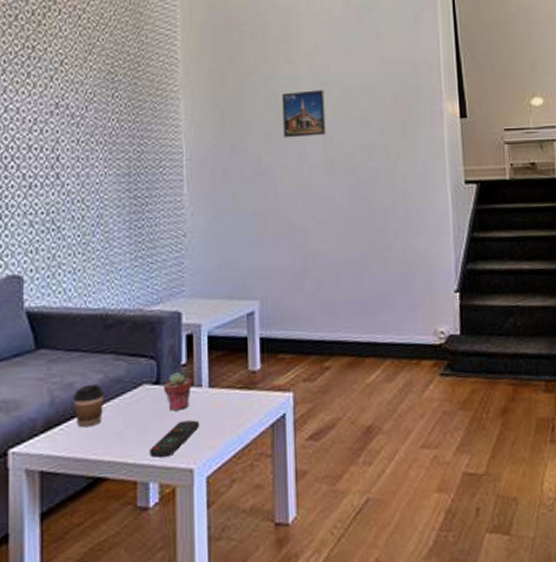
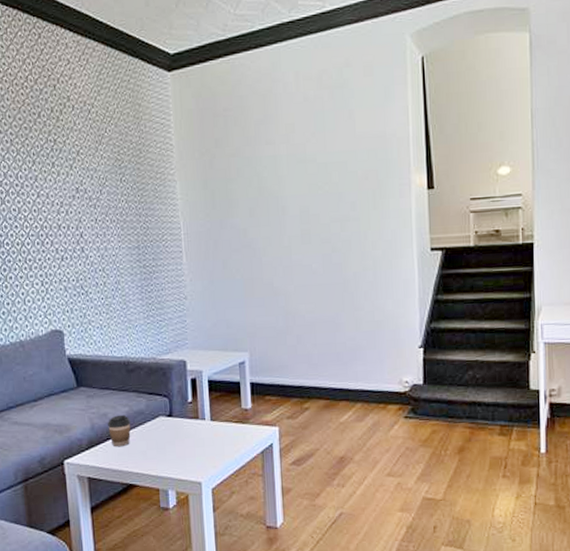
remote control: present [149,420,200,458] -> none [167,445,205,472]
potted succulent: present [163,371,191,411] -> none [175,407,197,438]
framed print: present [282,90,326,138] -> none [263,167,303,213]

